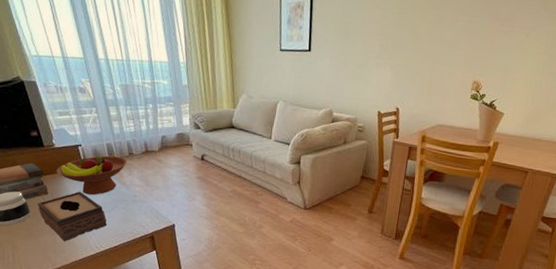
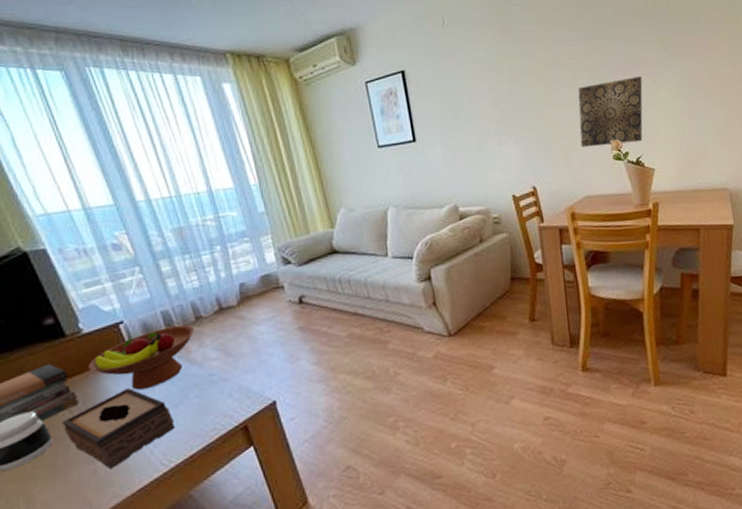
wall art: none [446,28,517,88] -> present [578,75,643,148]

